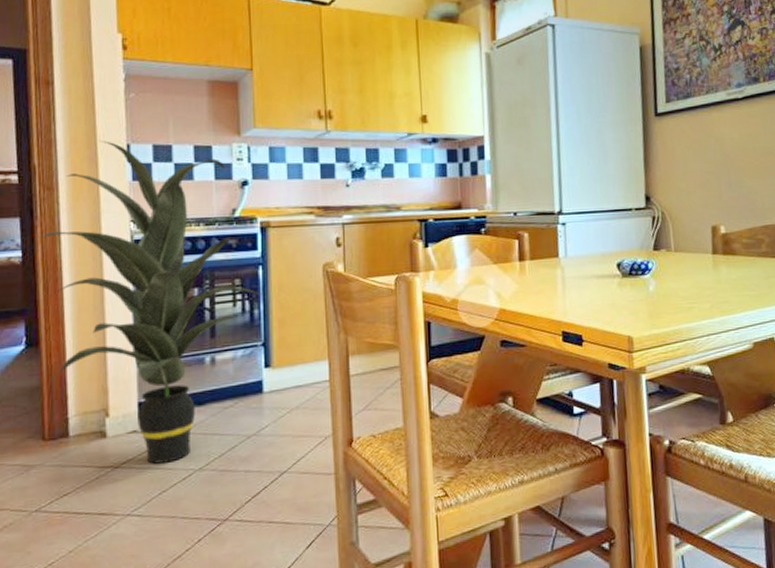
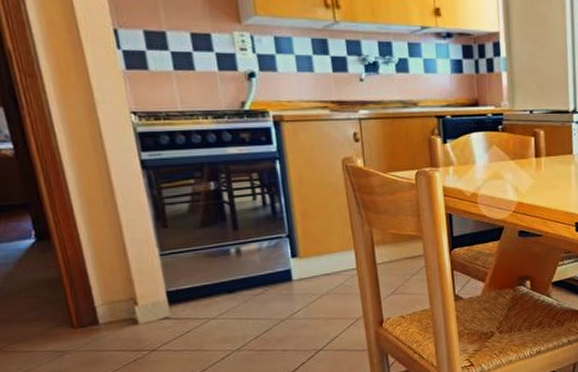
indoor plant: present [39,140,262,464] -> none [29,23,282,346]

